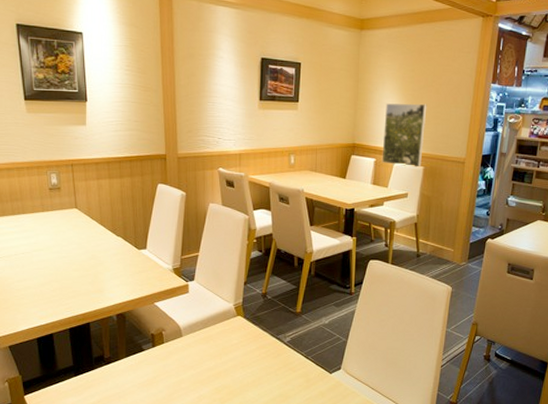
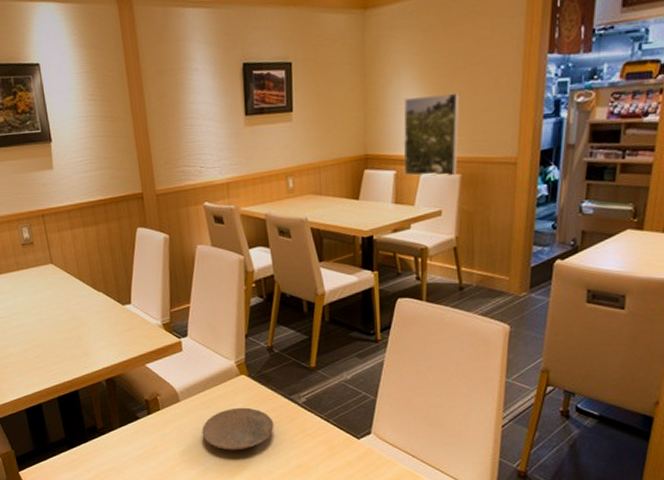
plate: none [199,344,262,381] -> present [202,407,274,451]

